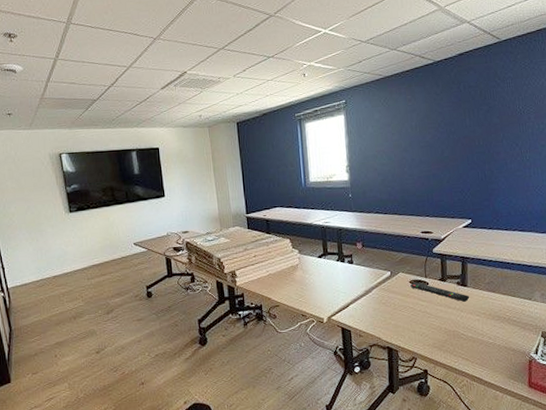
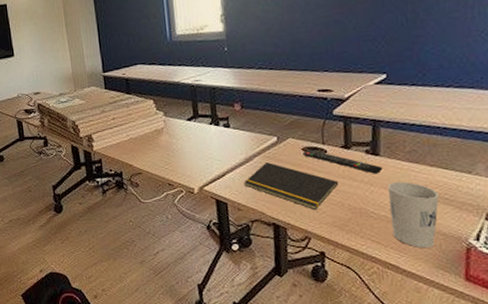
notepad: none [364,294,438,334] -> present [243,162,339,209]
cup: none [473,307,510,363] -> present [387,181,439,249]

